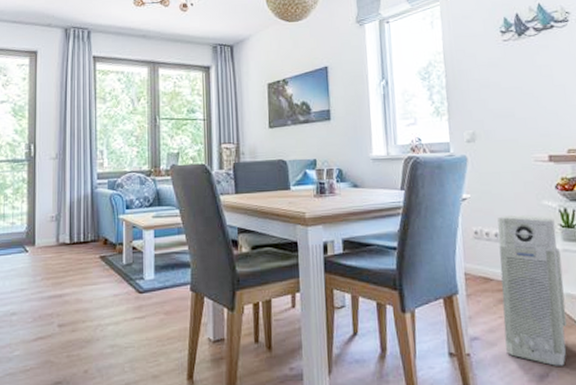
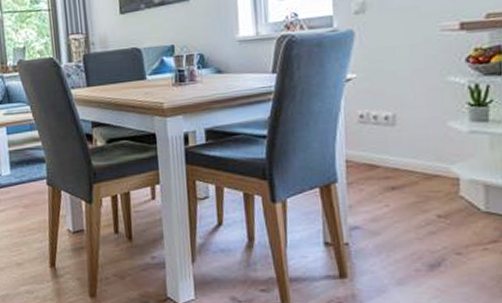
air purifier: present [497,214,567,366] -> none [388,93,468,255]

